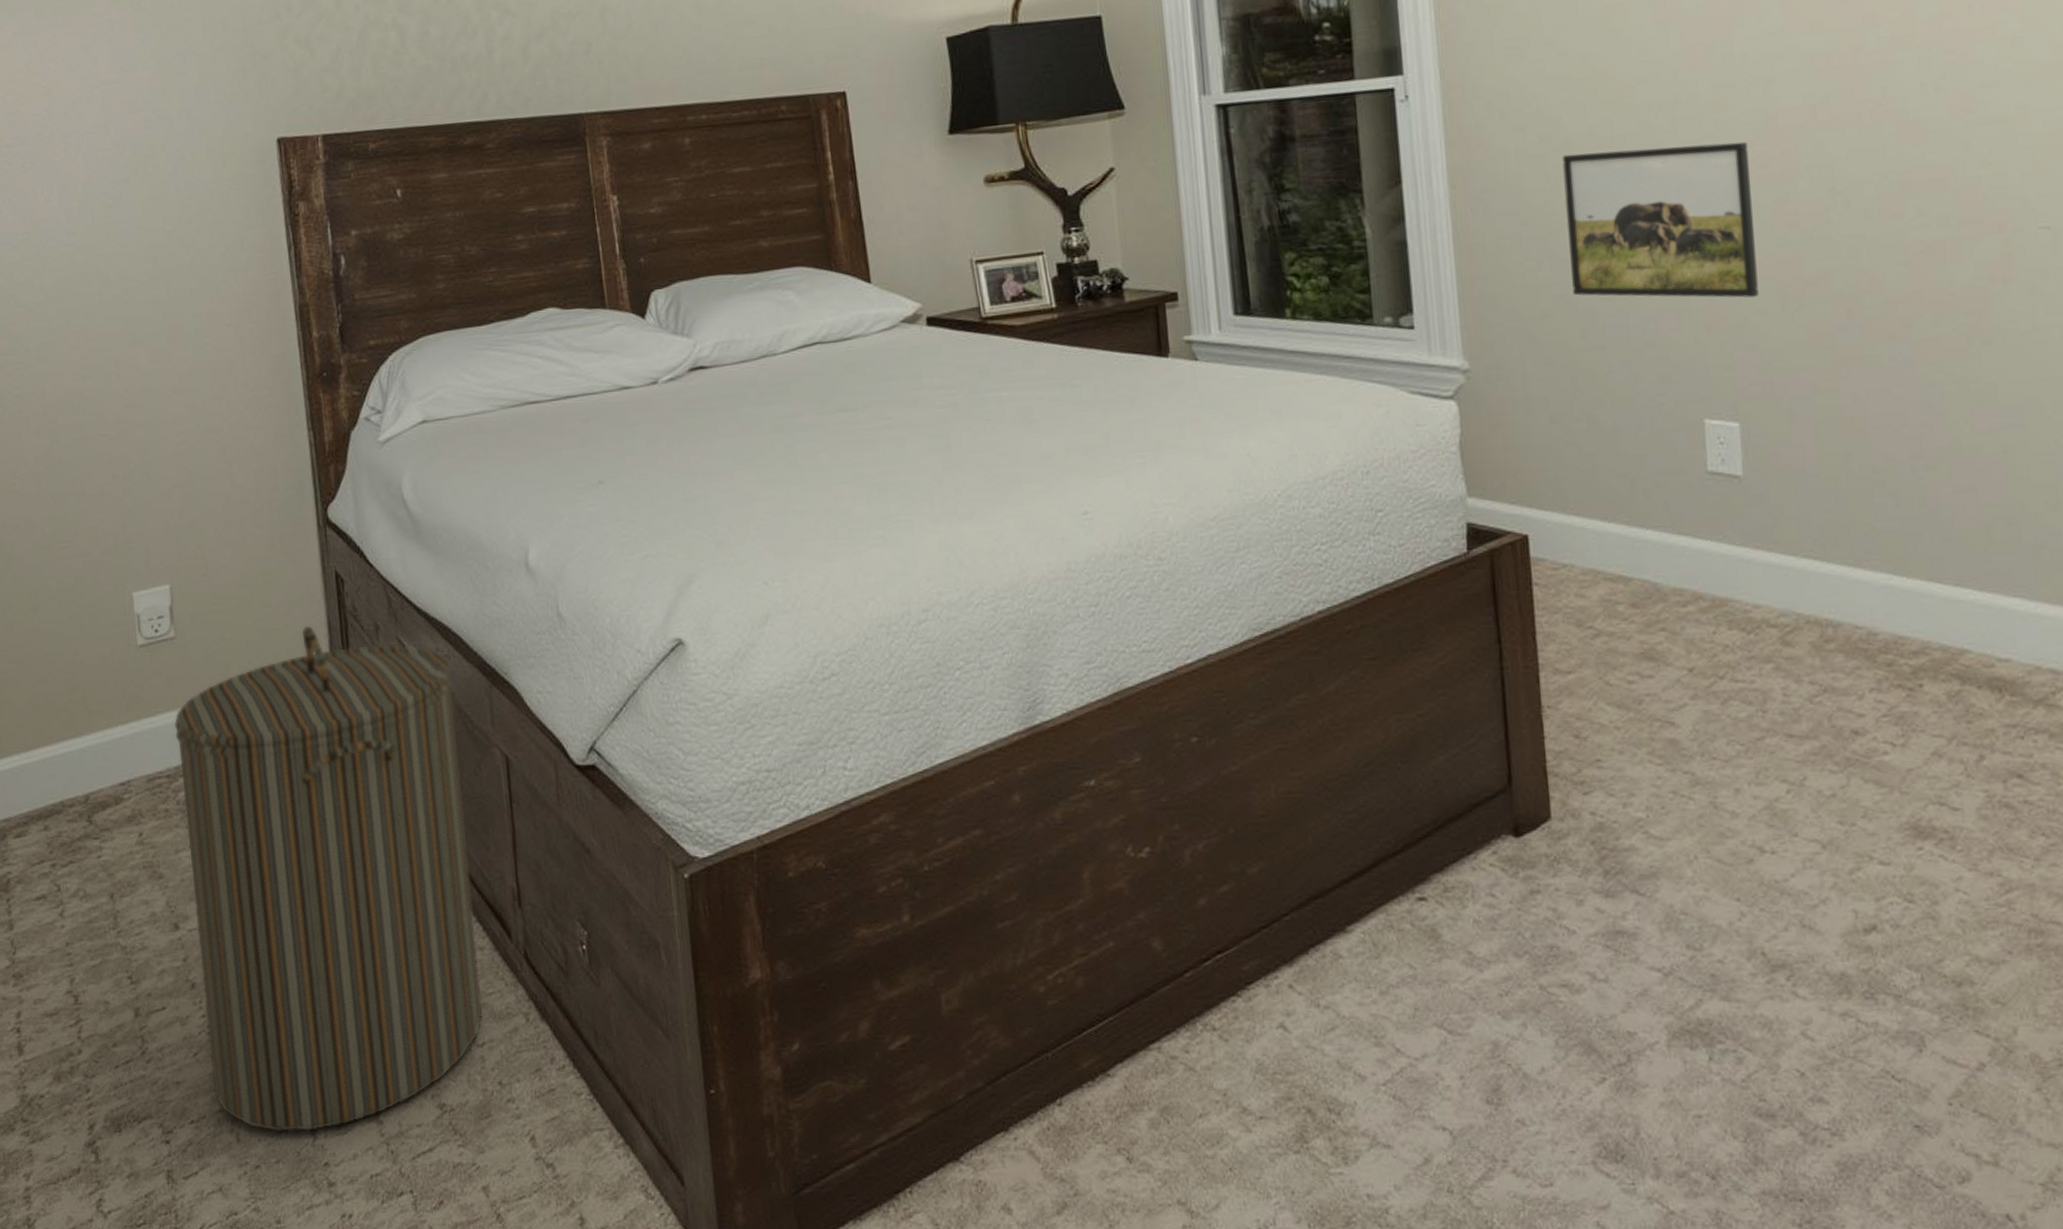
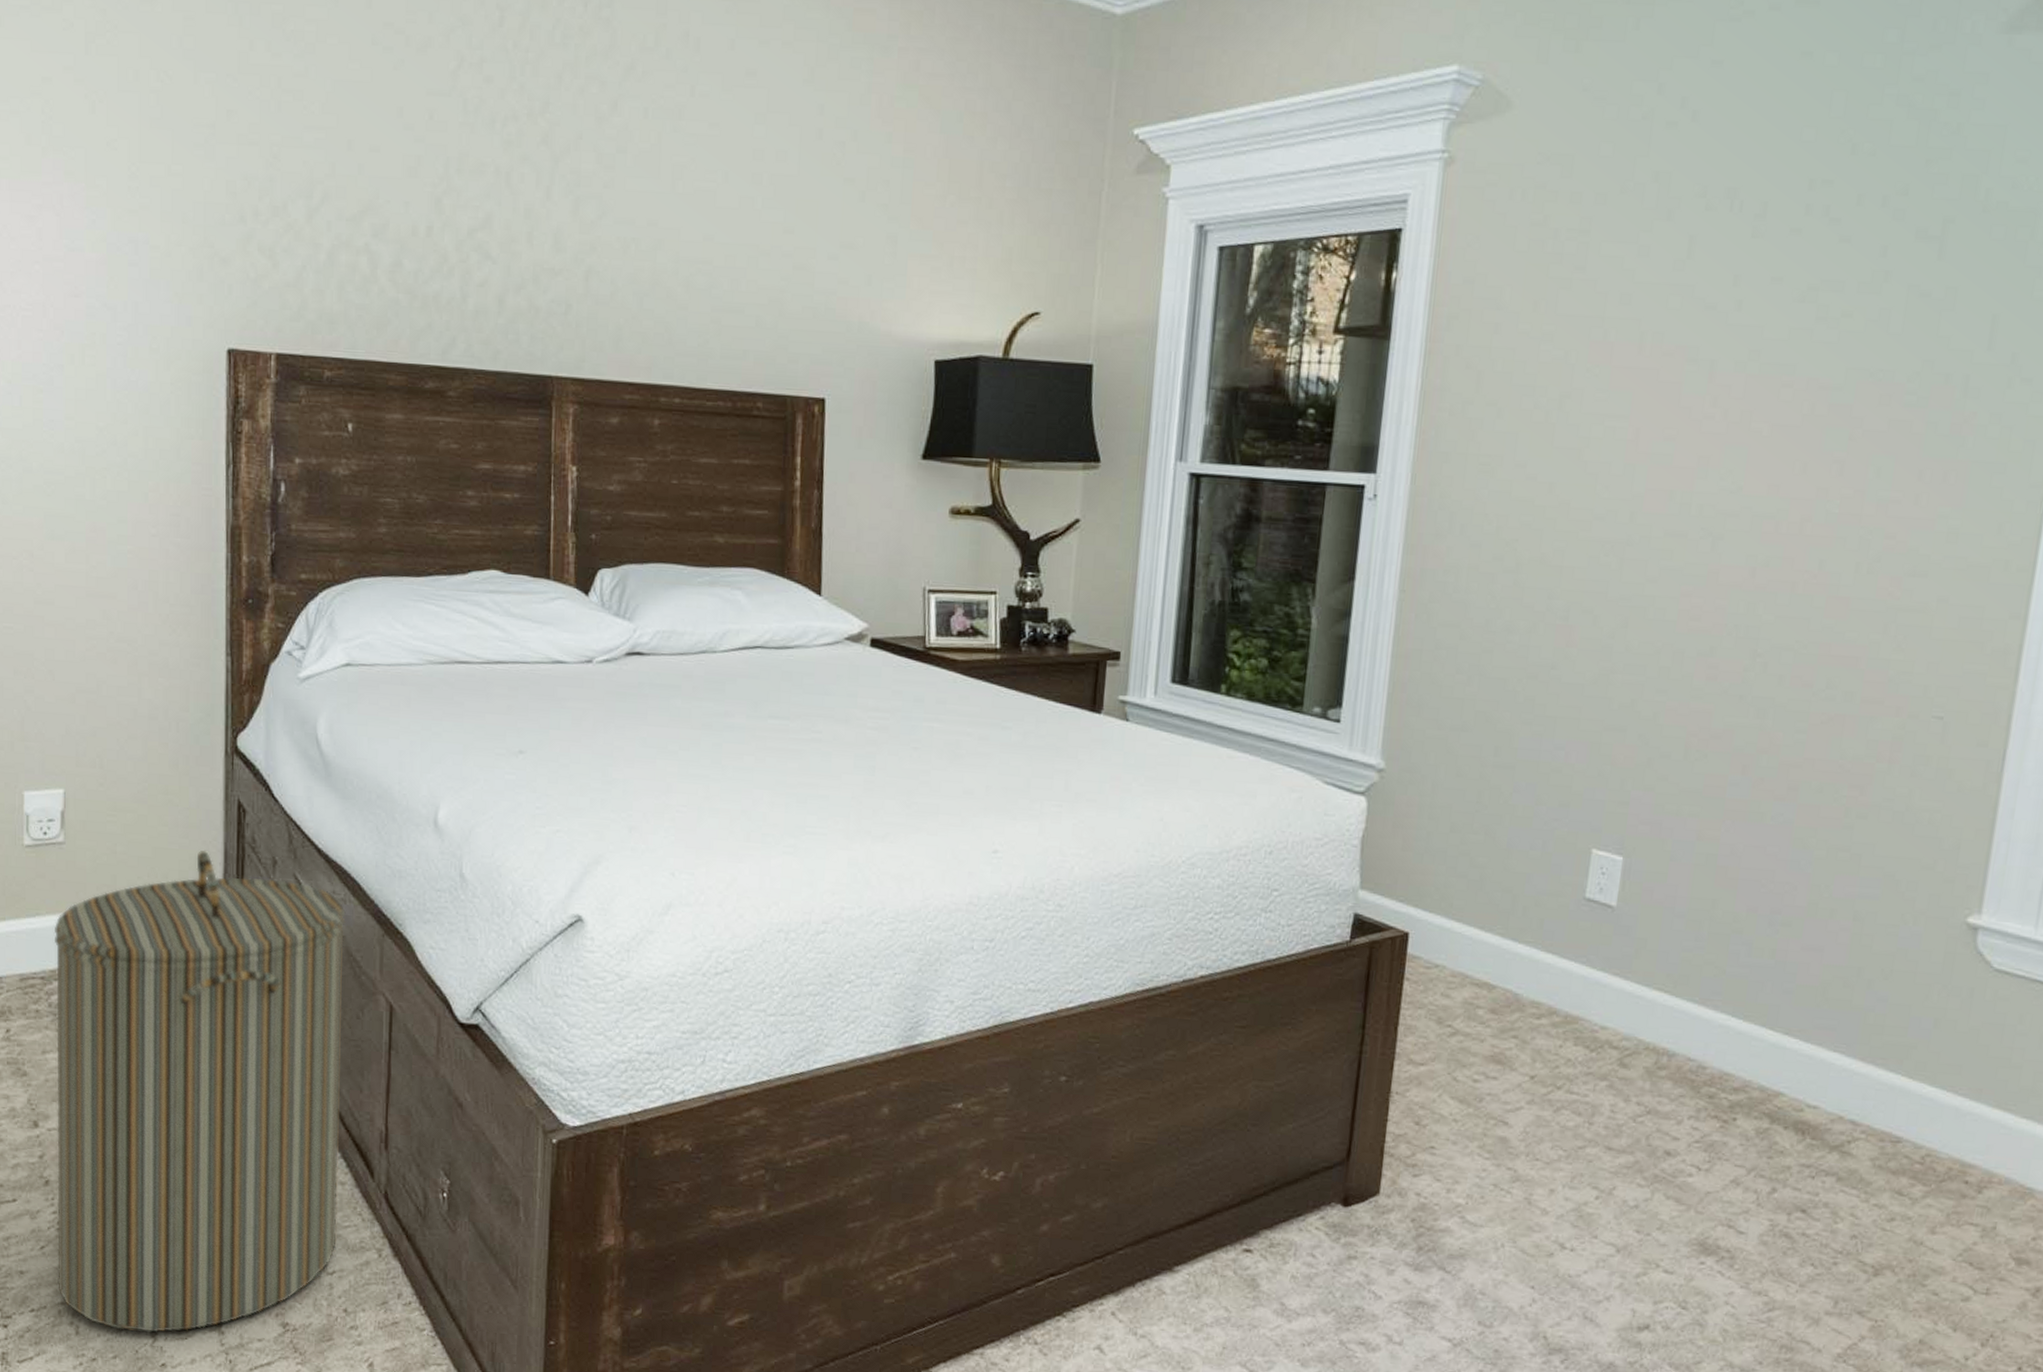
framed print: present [1562,141,1759,298] -> none [1495,577,1686,741]

